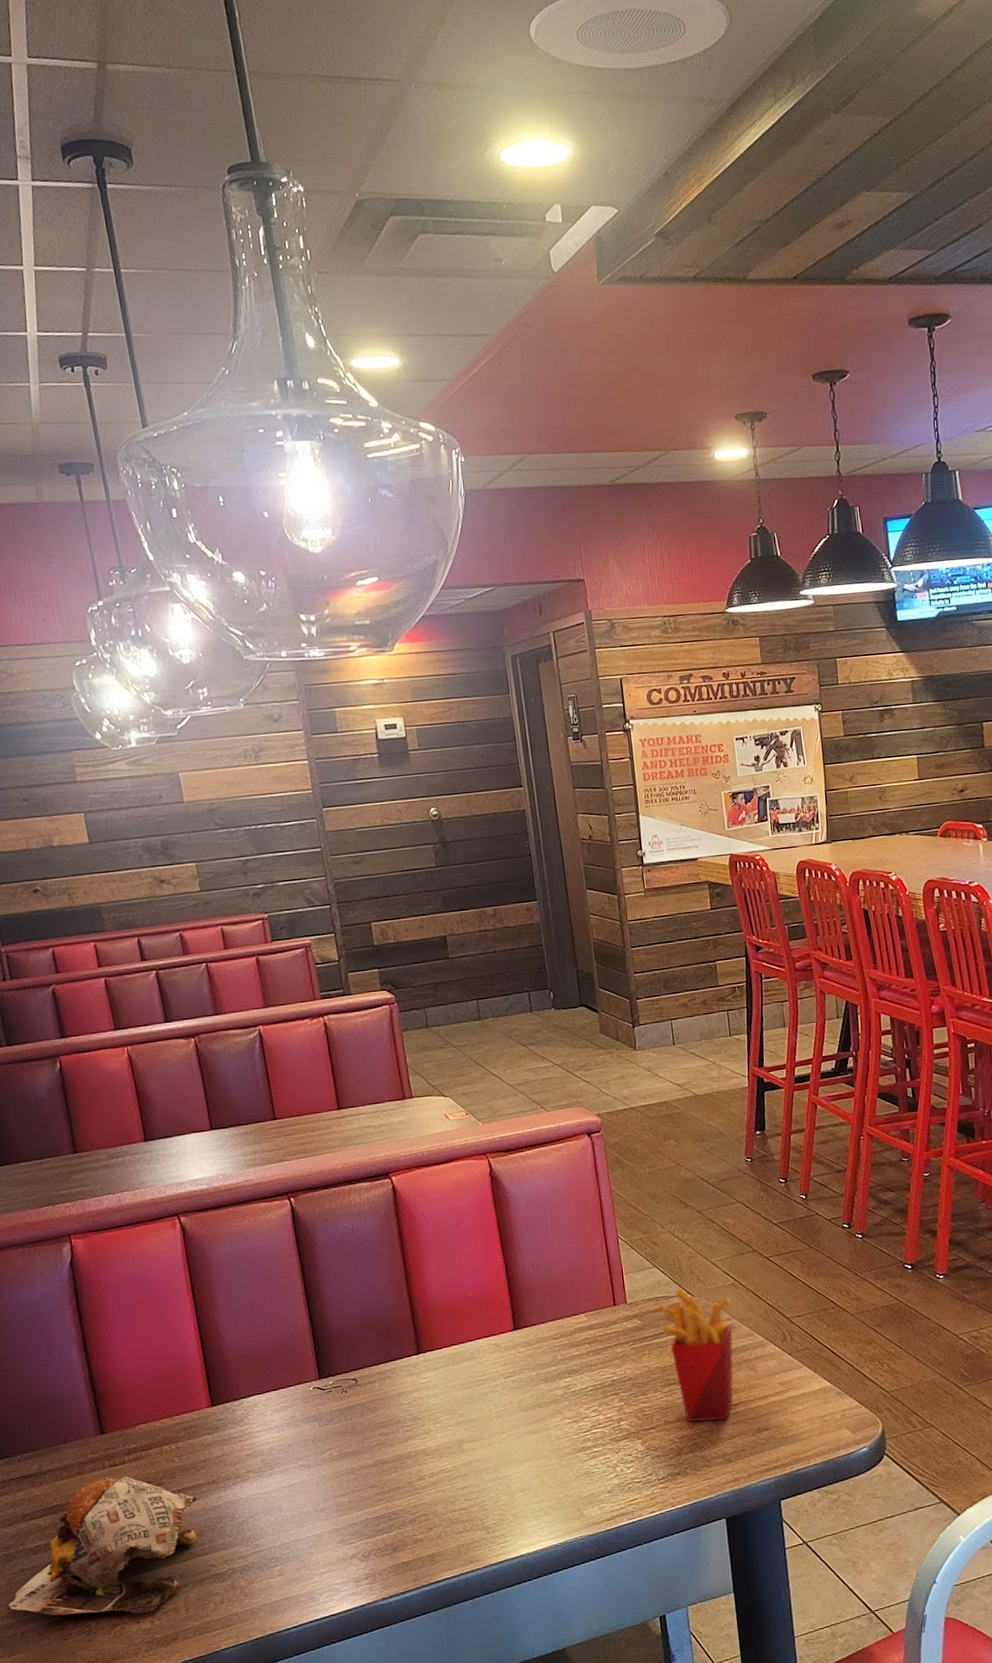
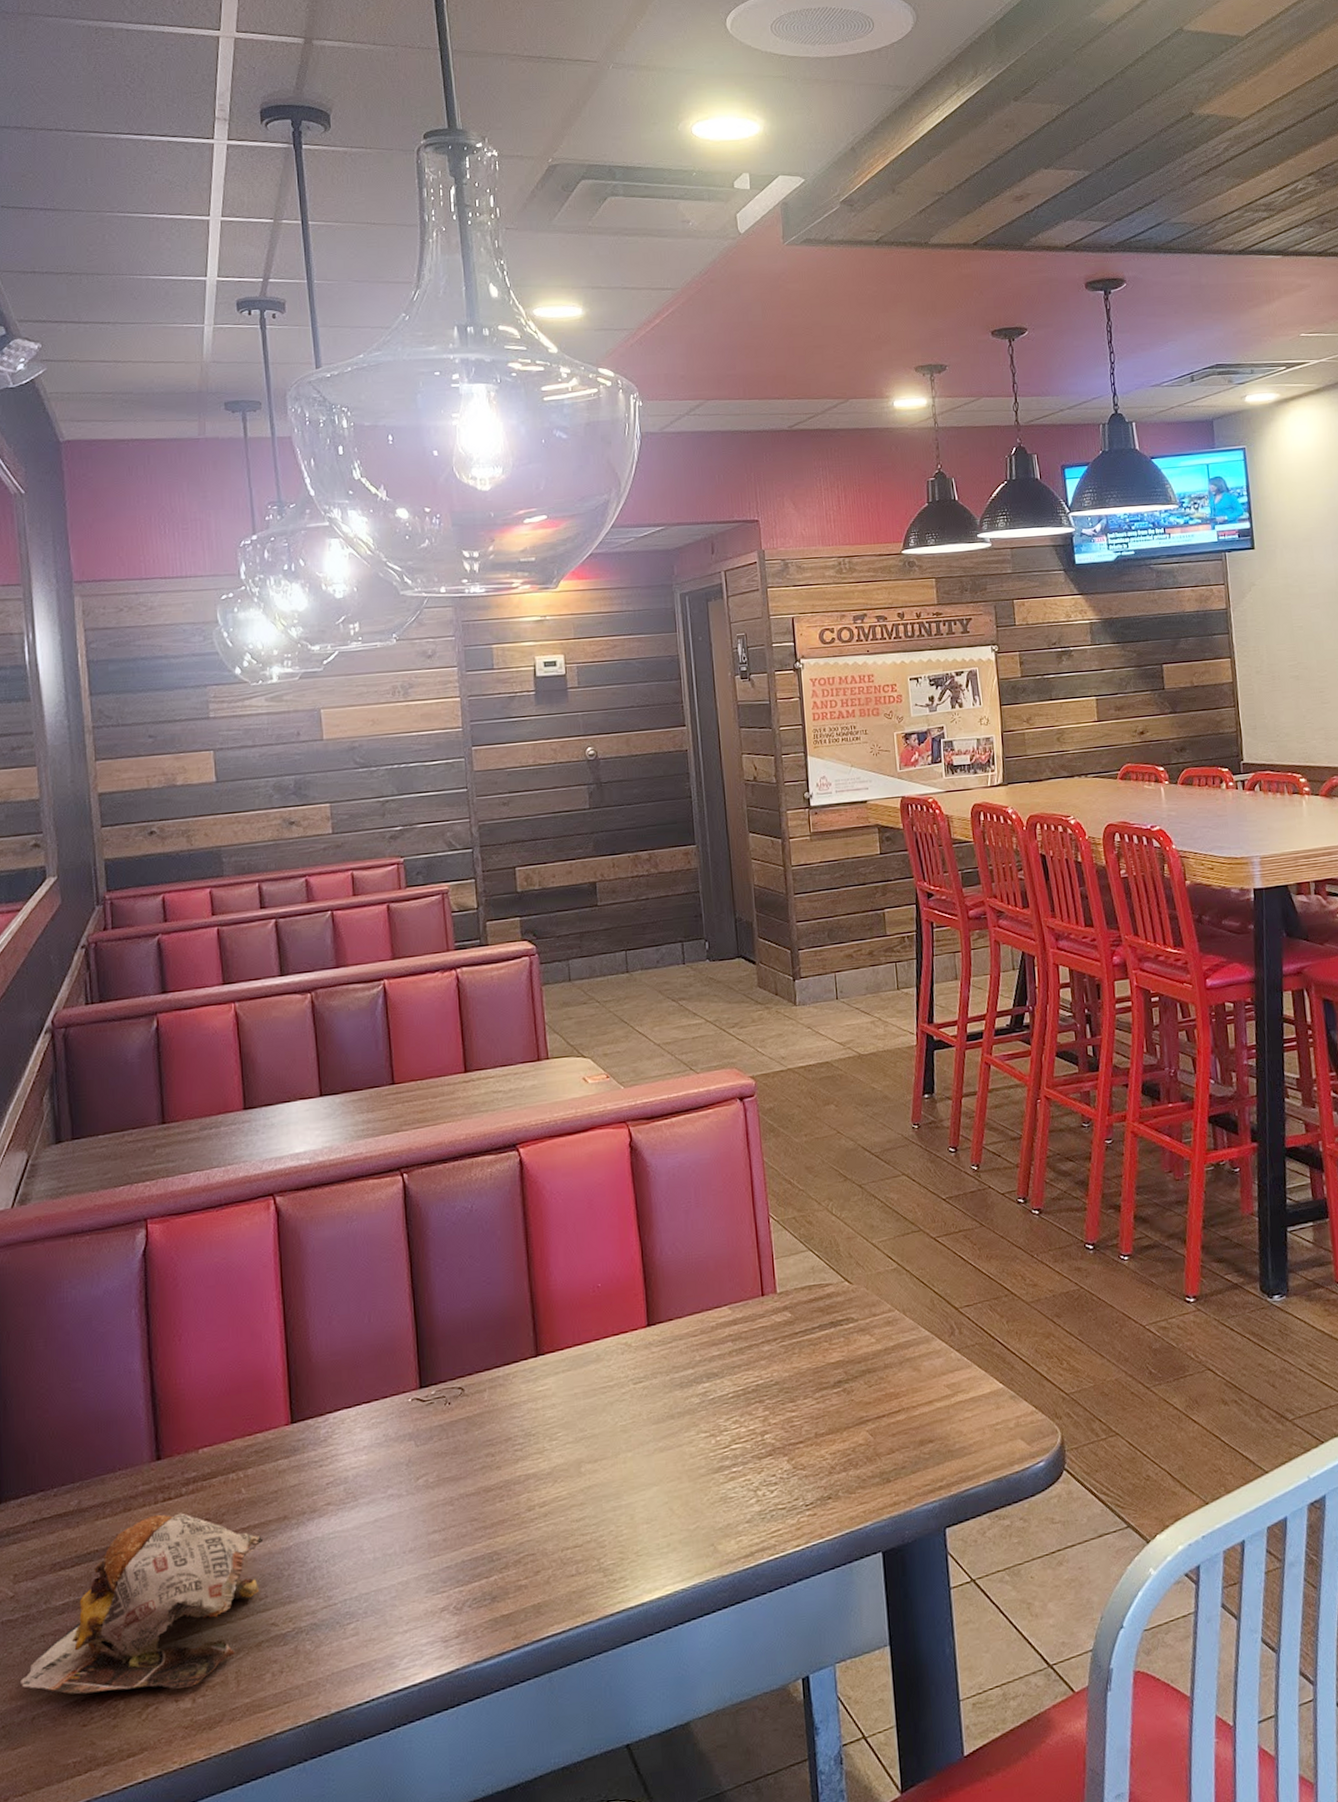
french fries: present [656,1289,734,1422] -> none [809,1275,895,1434]

